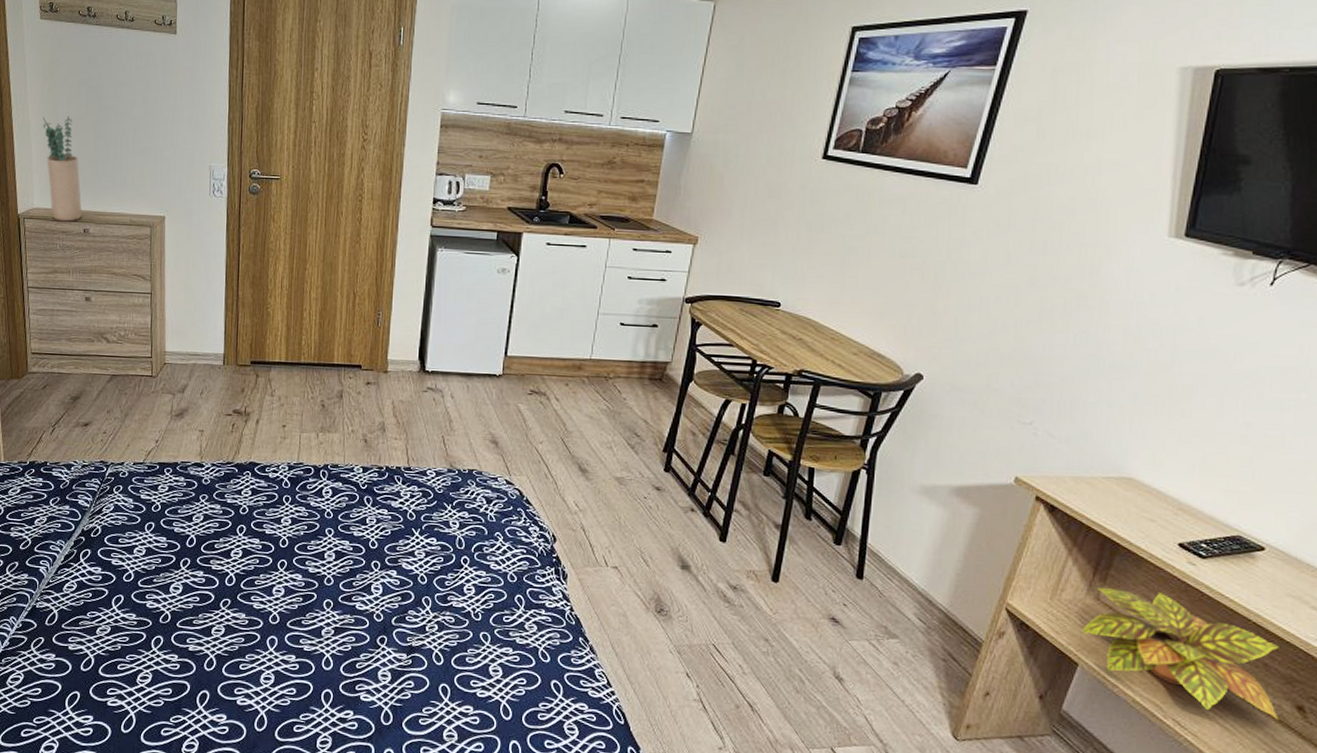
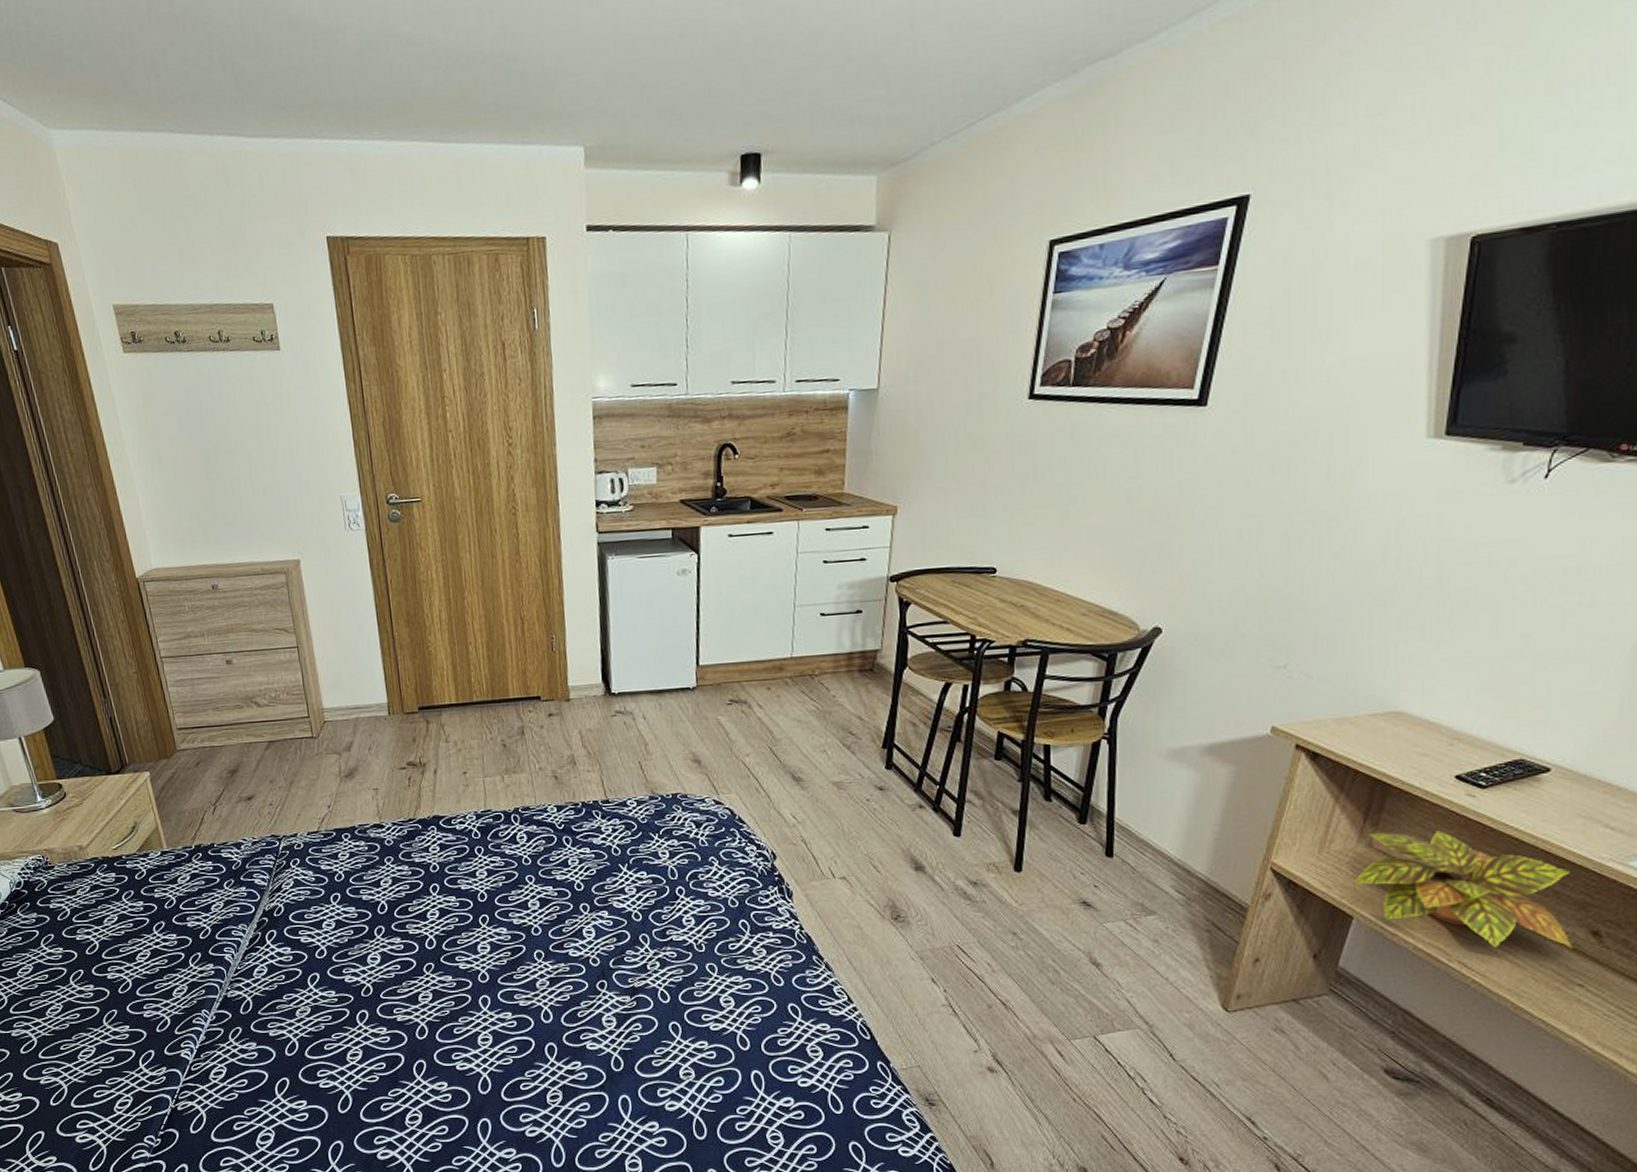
vase: present [42,116,82,222] -> none [145,460,208,581]

